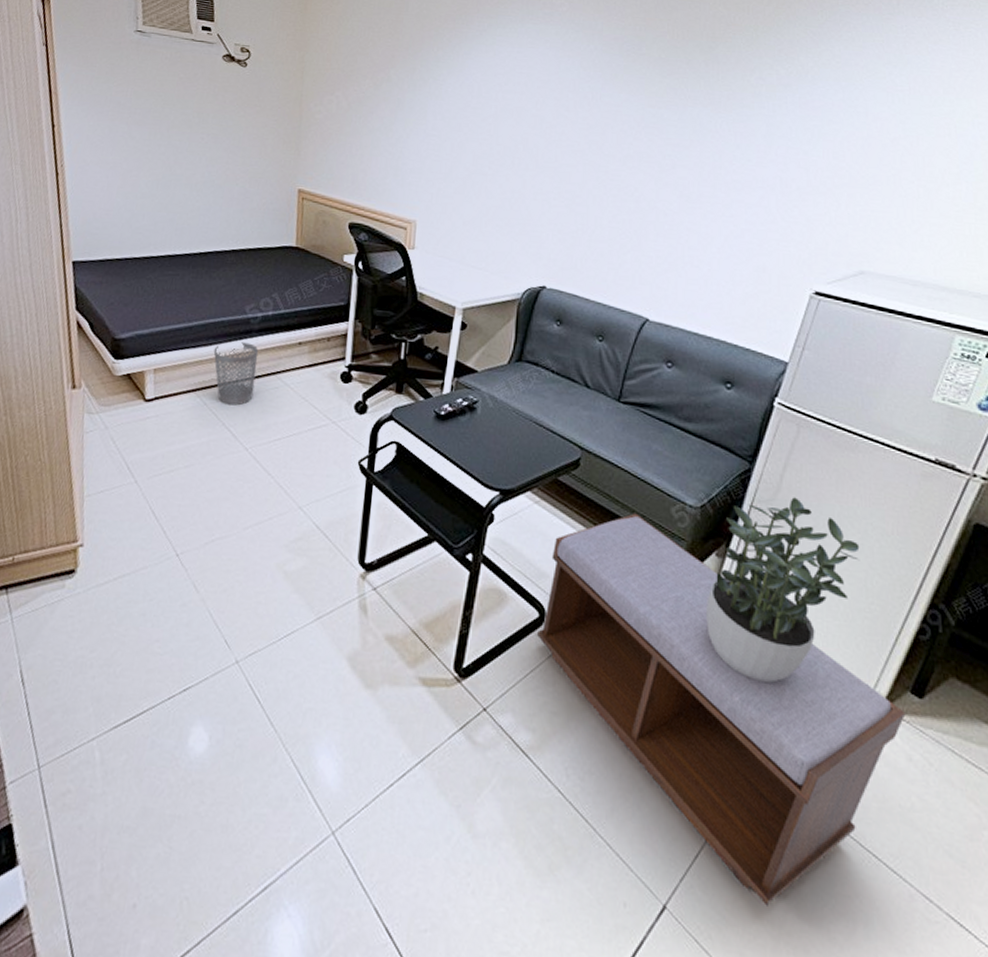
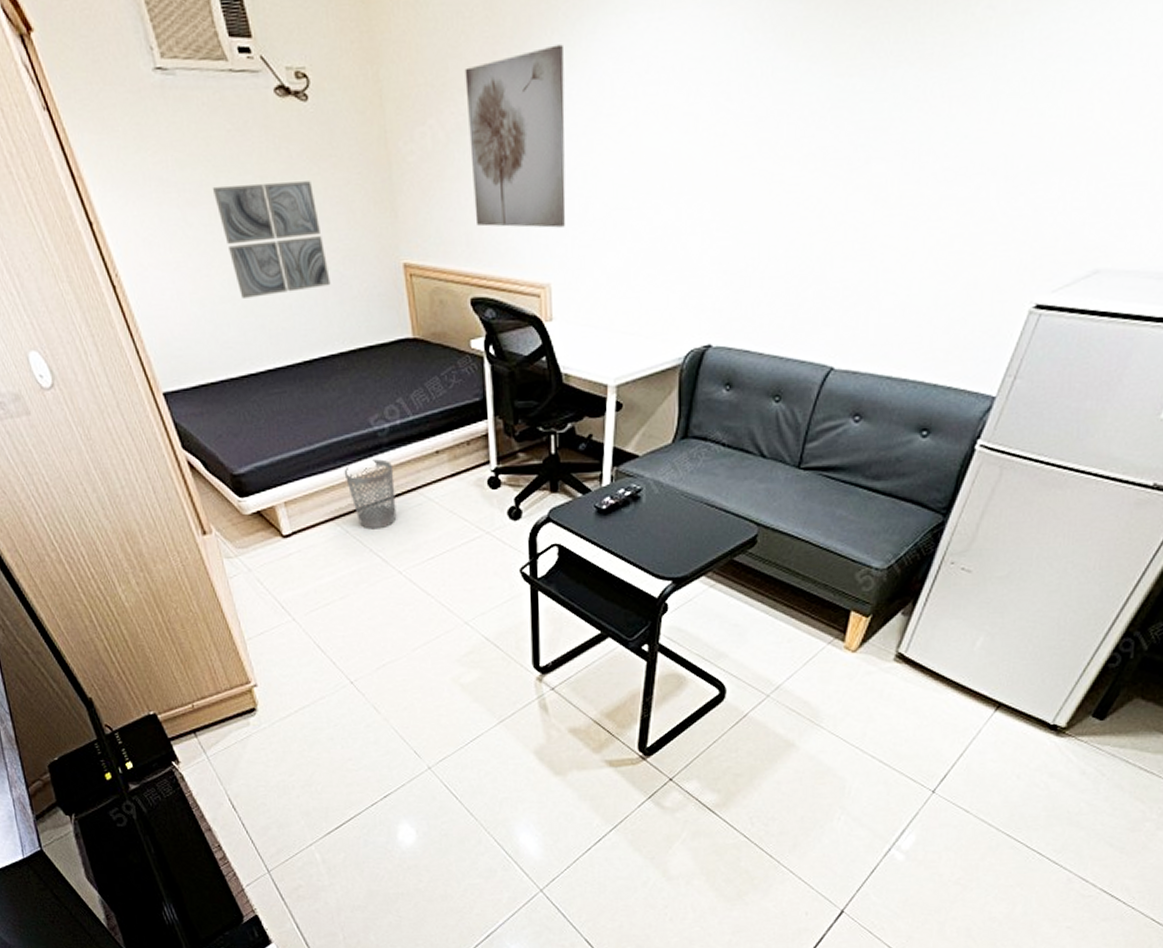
wall art: none [157,113,237,198] -> present [212,181,331,298]
wall art: none [362,57,445,181] -> present [464,44,566,228]
bench: present [537,513,906,906] -> none [719,583,1085,901]
potted plant: present [706,497,860,683] -> none [889,545,1057,724]

